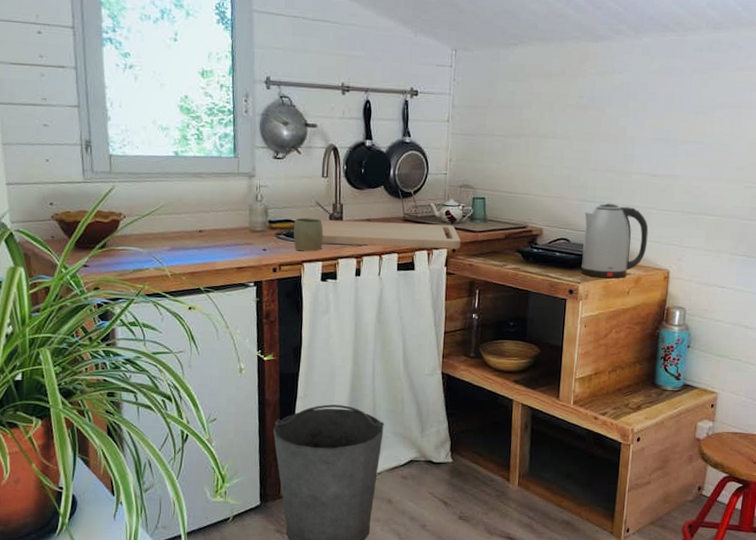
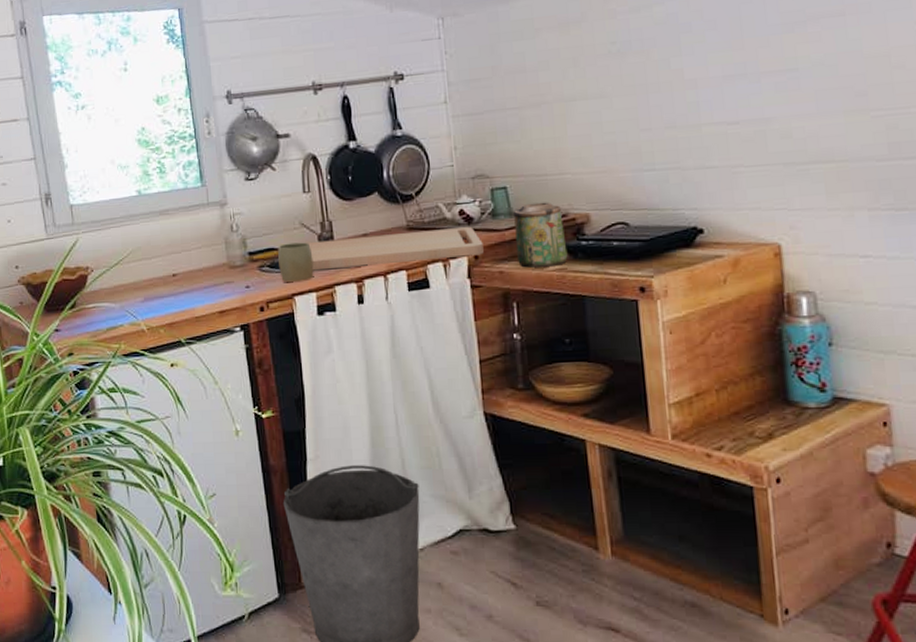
canister: none [485,213,524,266] -> present [512,202,568,268]
kettle: present [581,203,649,279] -> none [644,168,741,267]

